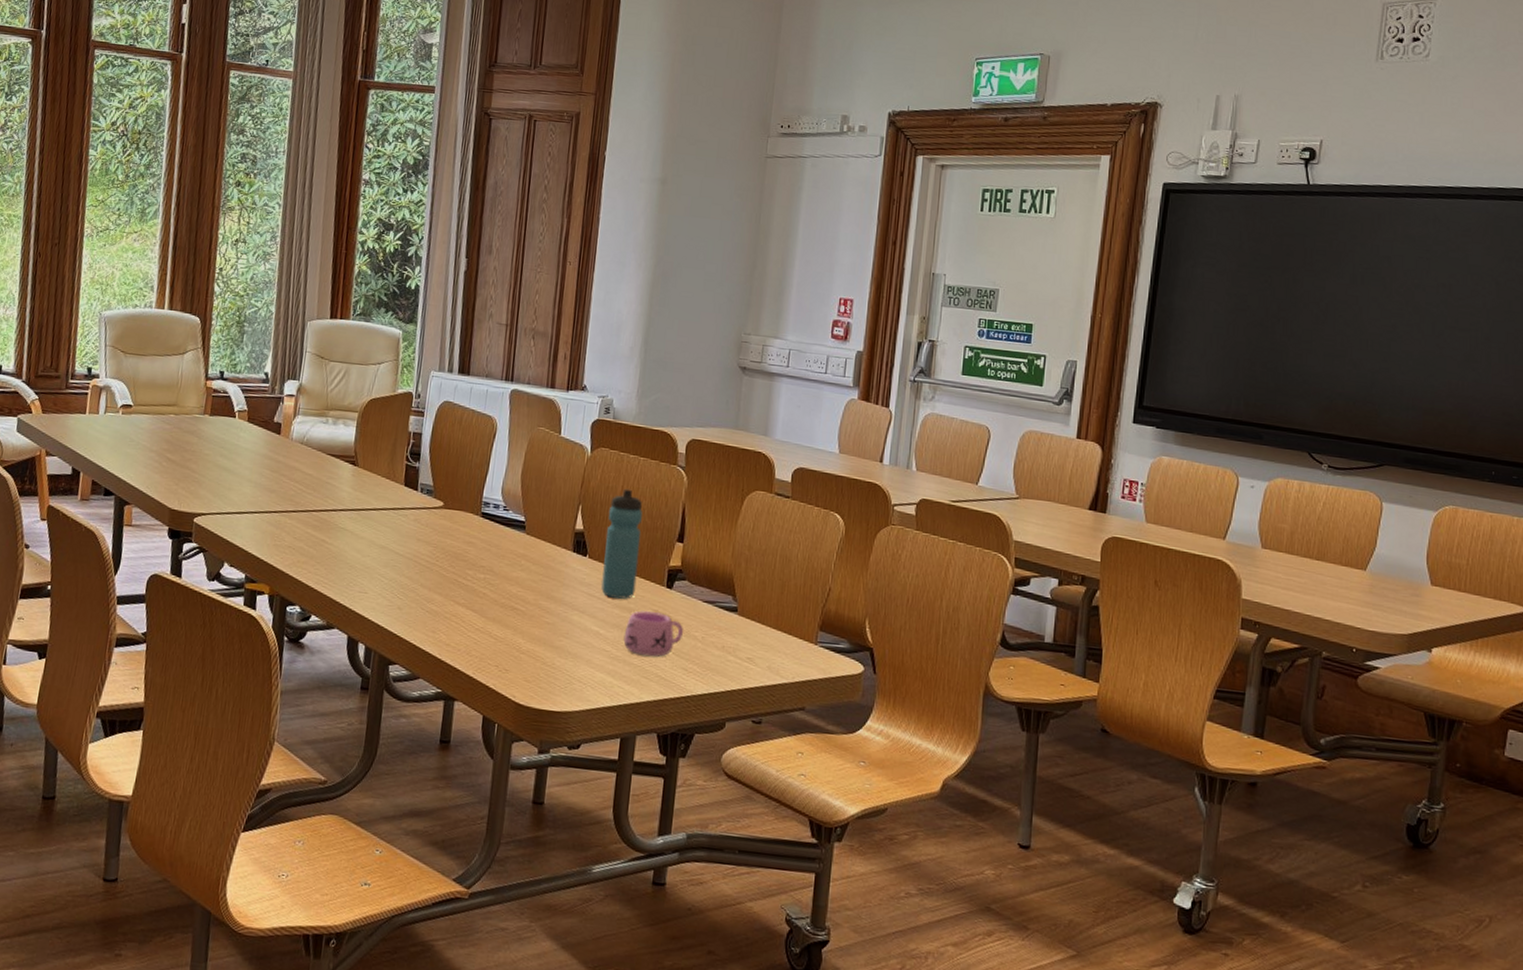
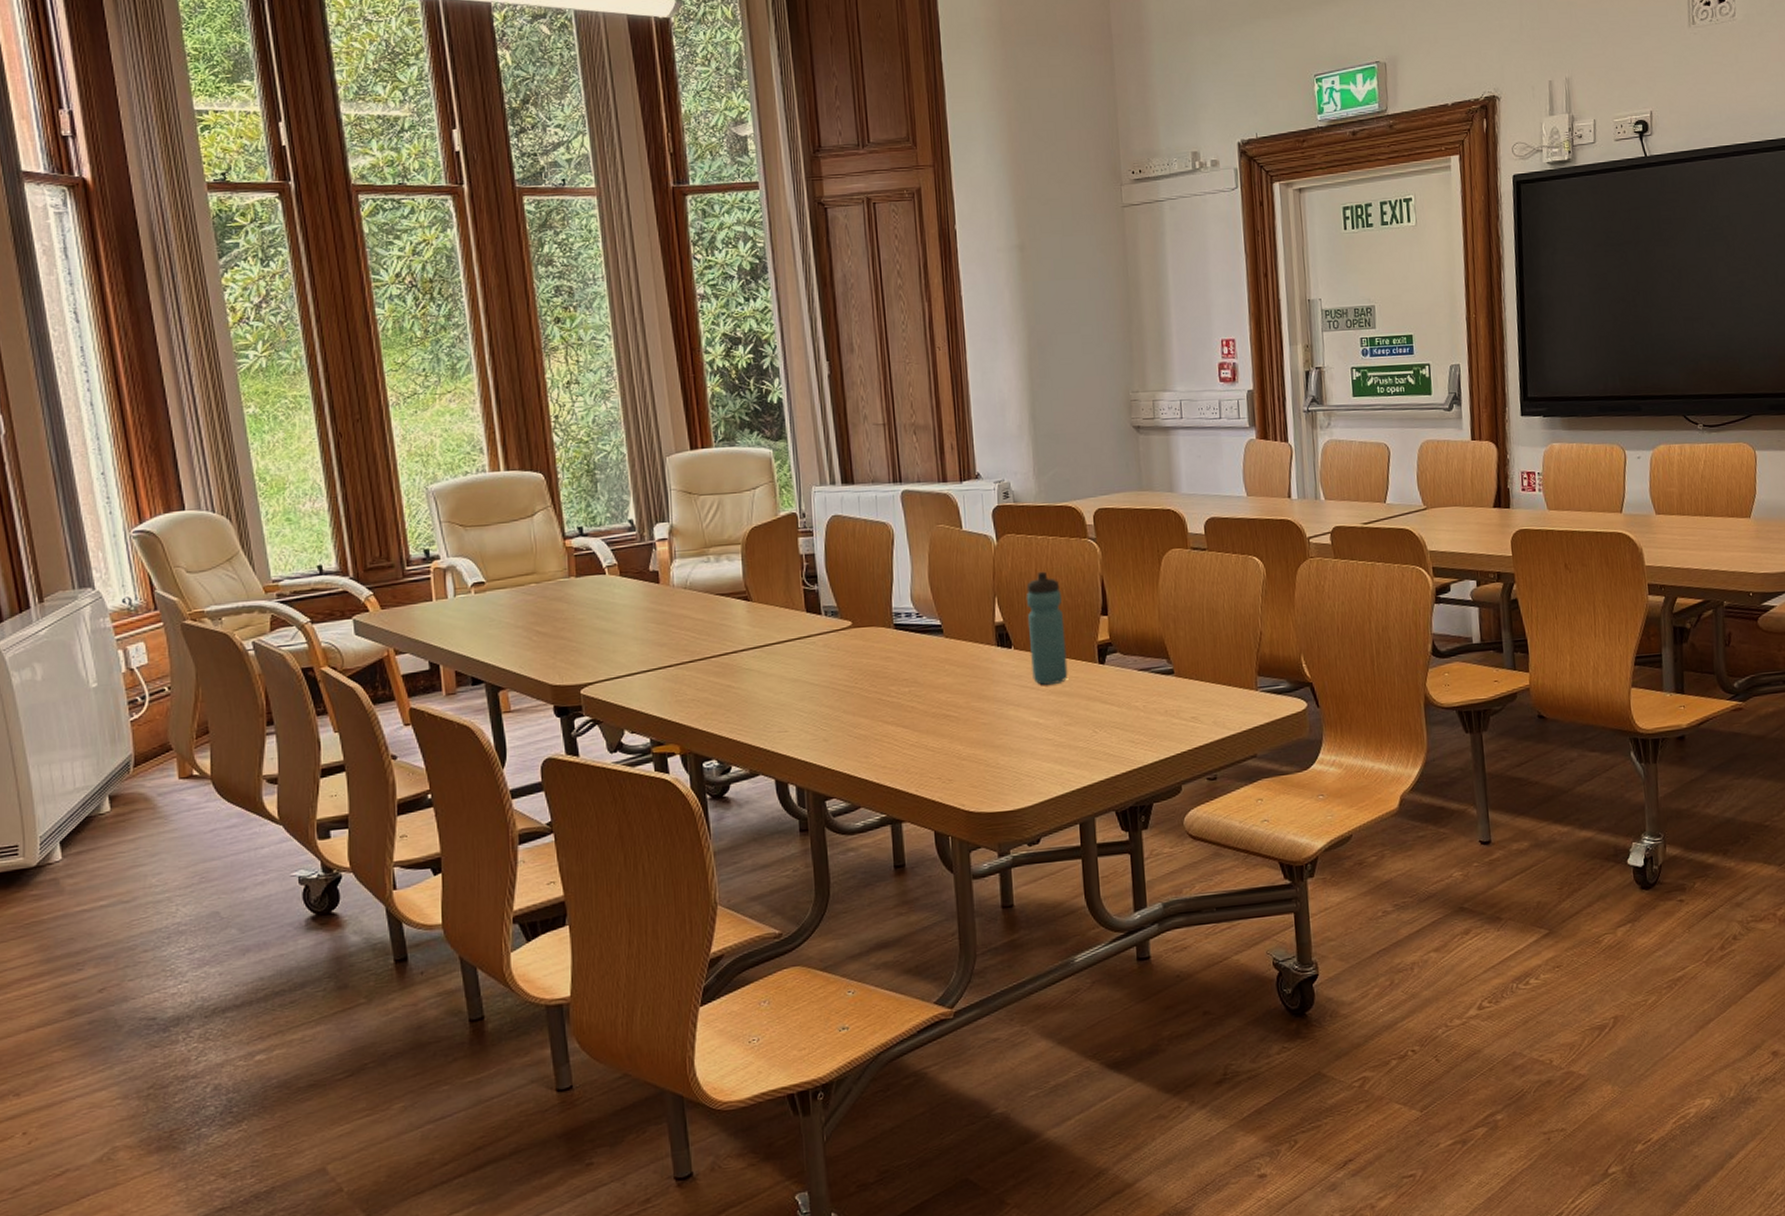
mug: present [623,610,683,657] -> none [1064,690,1124,737]

